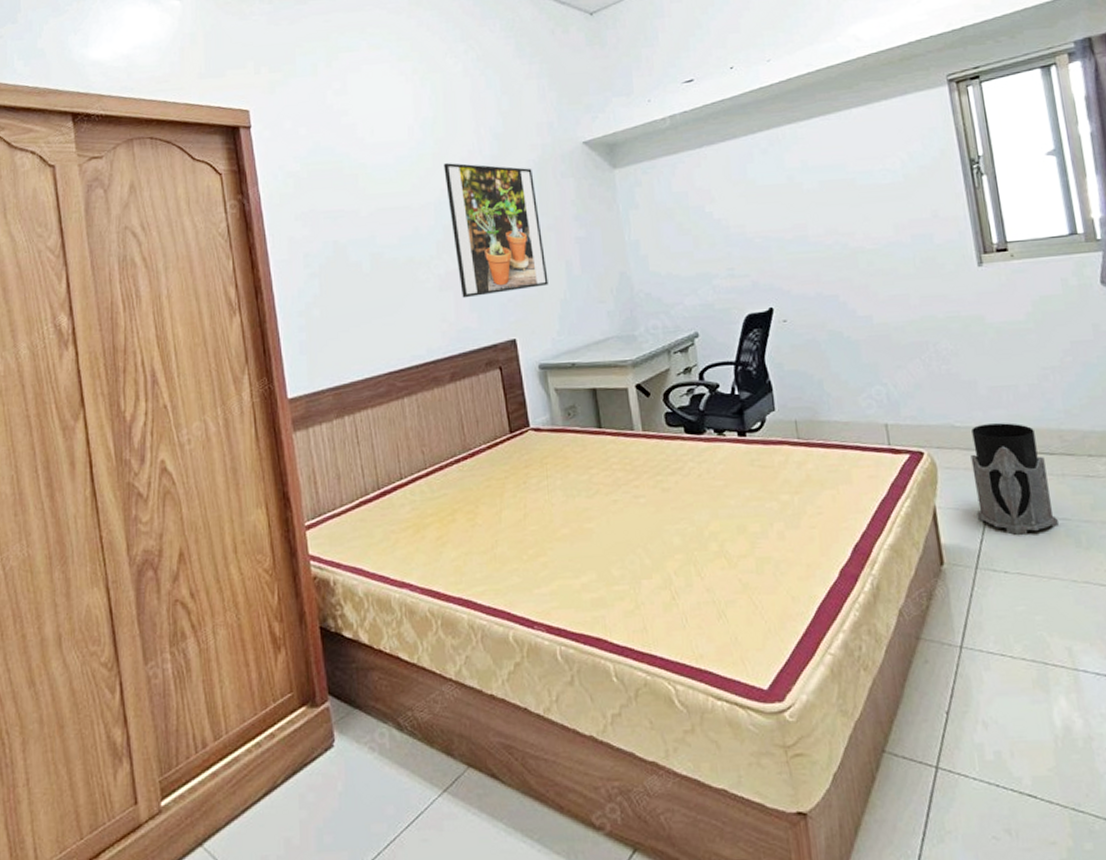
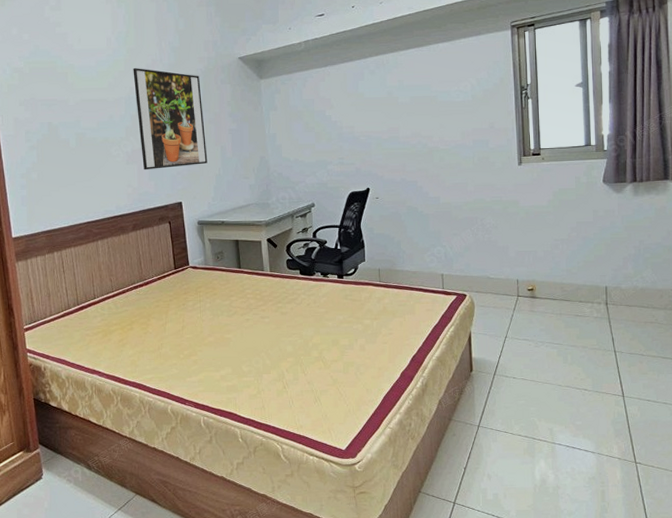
lantern: present [970,423,1059,535] -> none [499,277,553,353]

